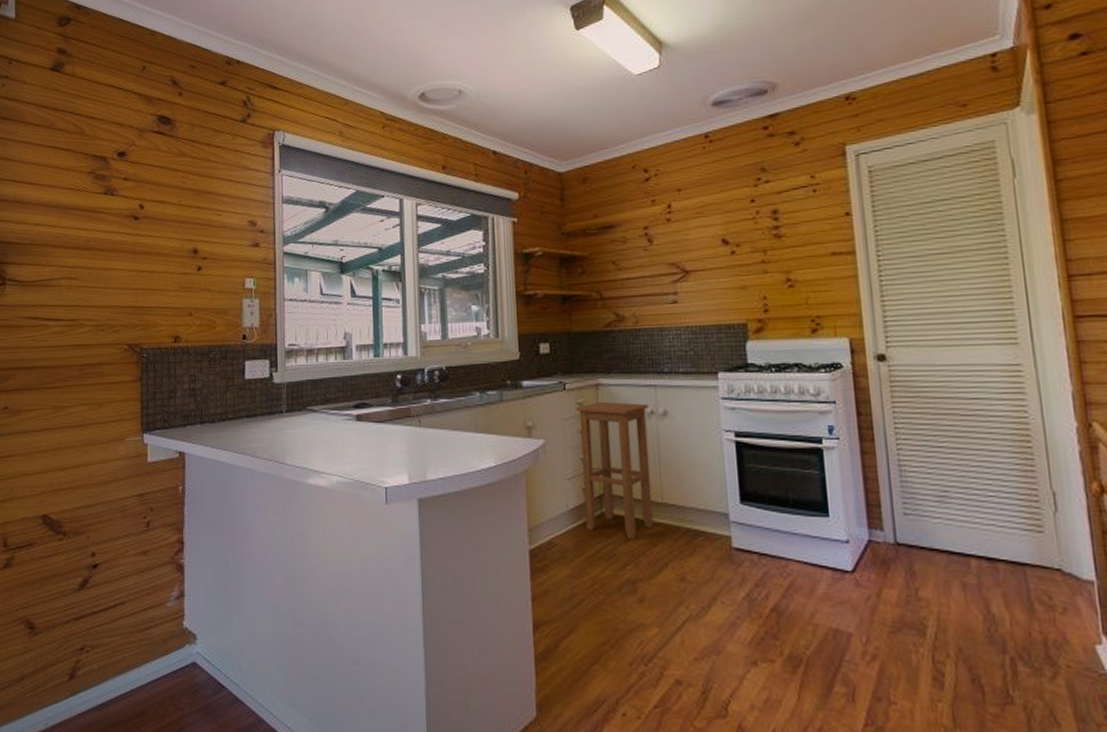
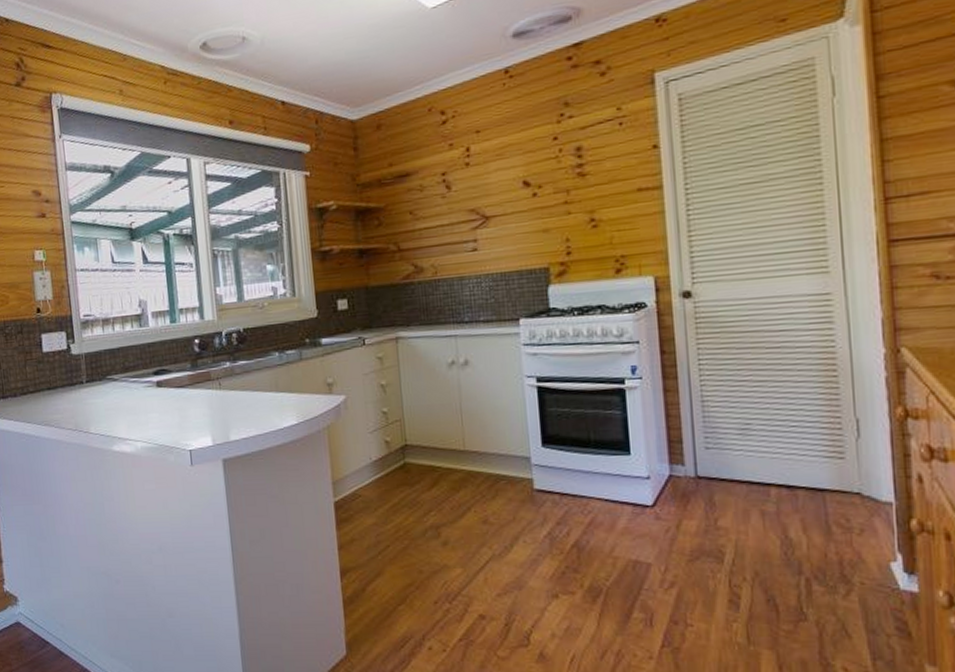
stool: present [576,401,654,540] -> none [376,354,456,487]

